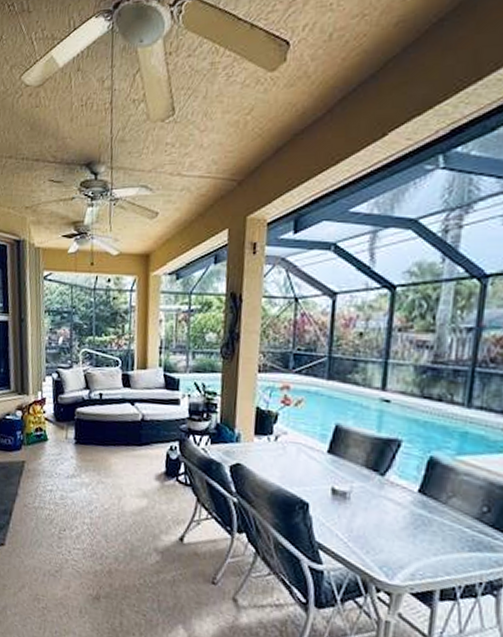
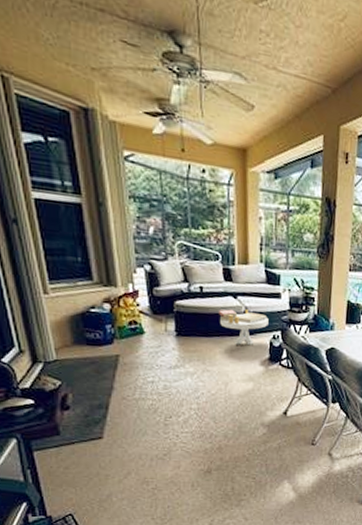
side table: none [115,416,166,456] -> present [218,309,269,345]

